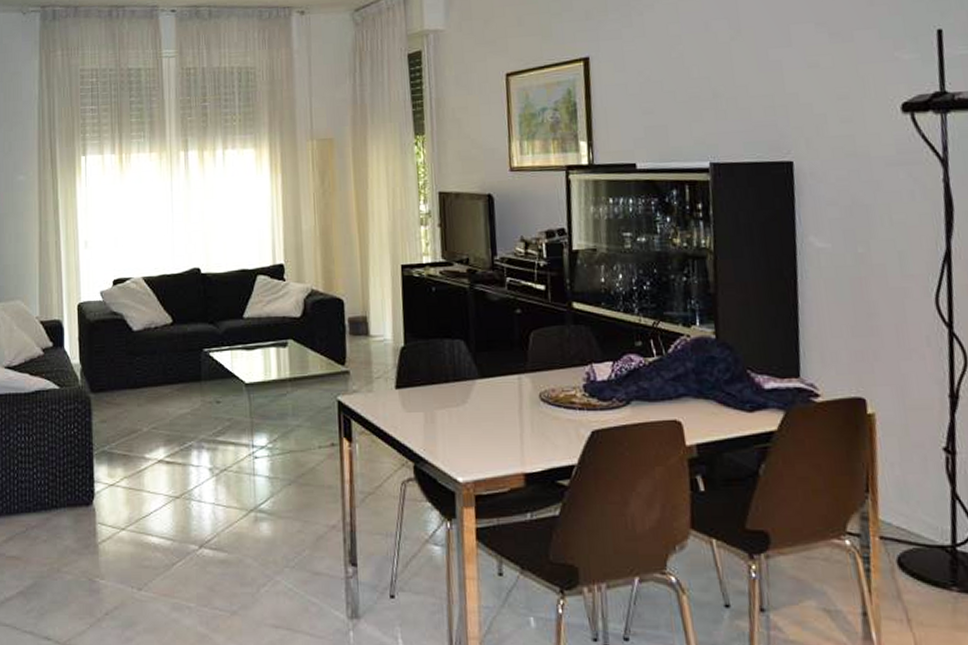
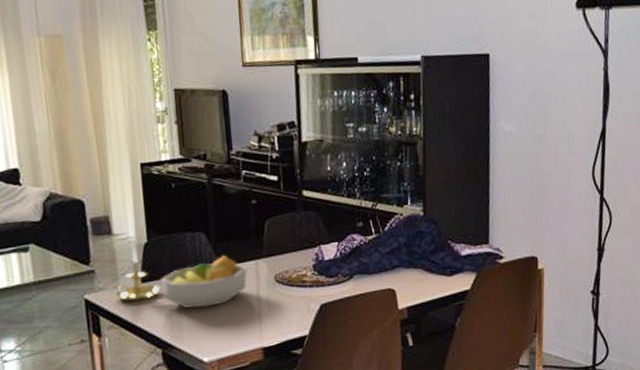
candle holder: none [368,351,416,408] -> present [115,248,161,302]
fruit bowl: none [416,366,509,422] -> present [161,255,247,309]

